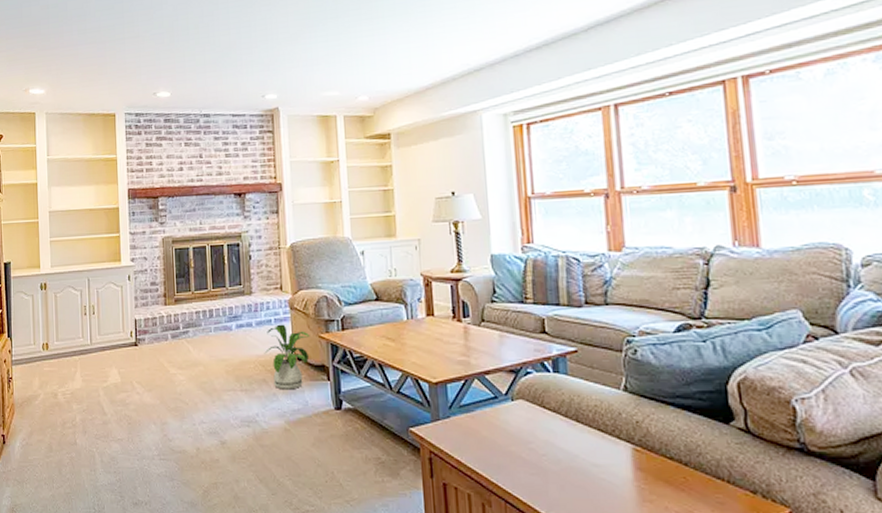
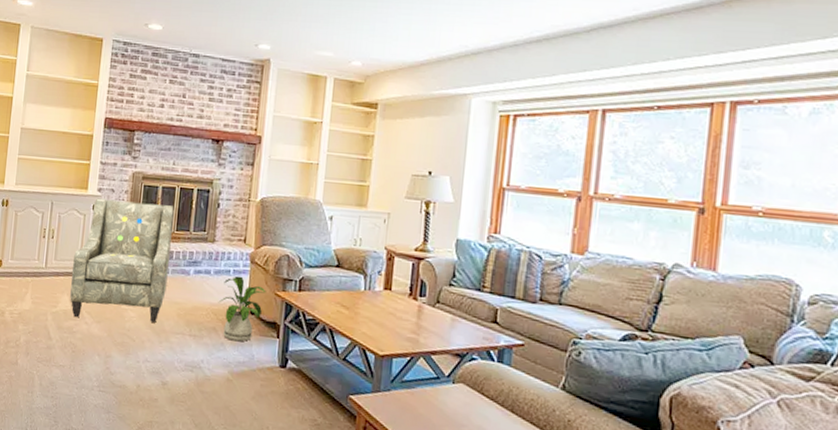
armchair: none [116,265,212,388] -> present [70,198,174,323]

